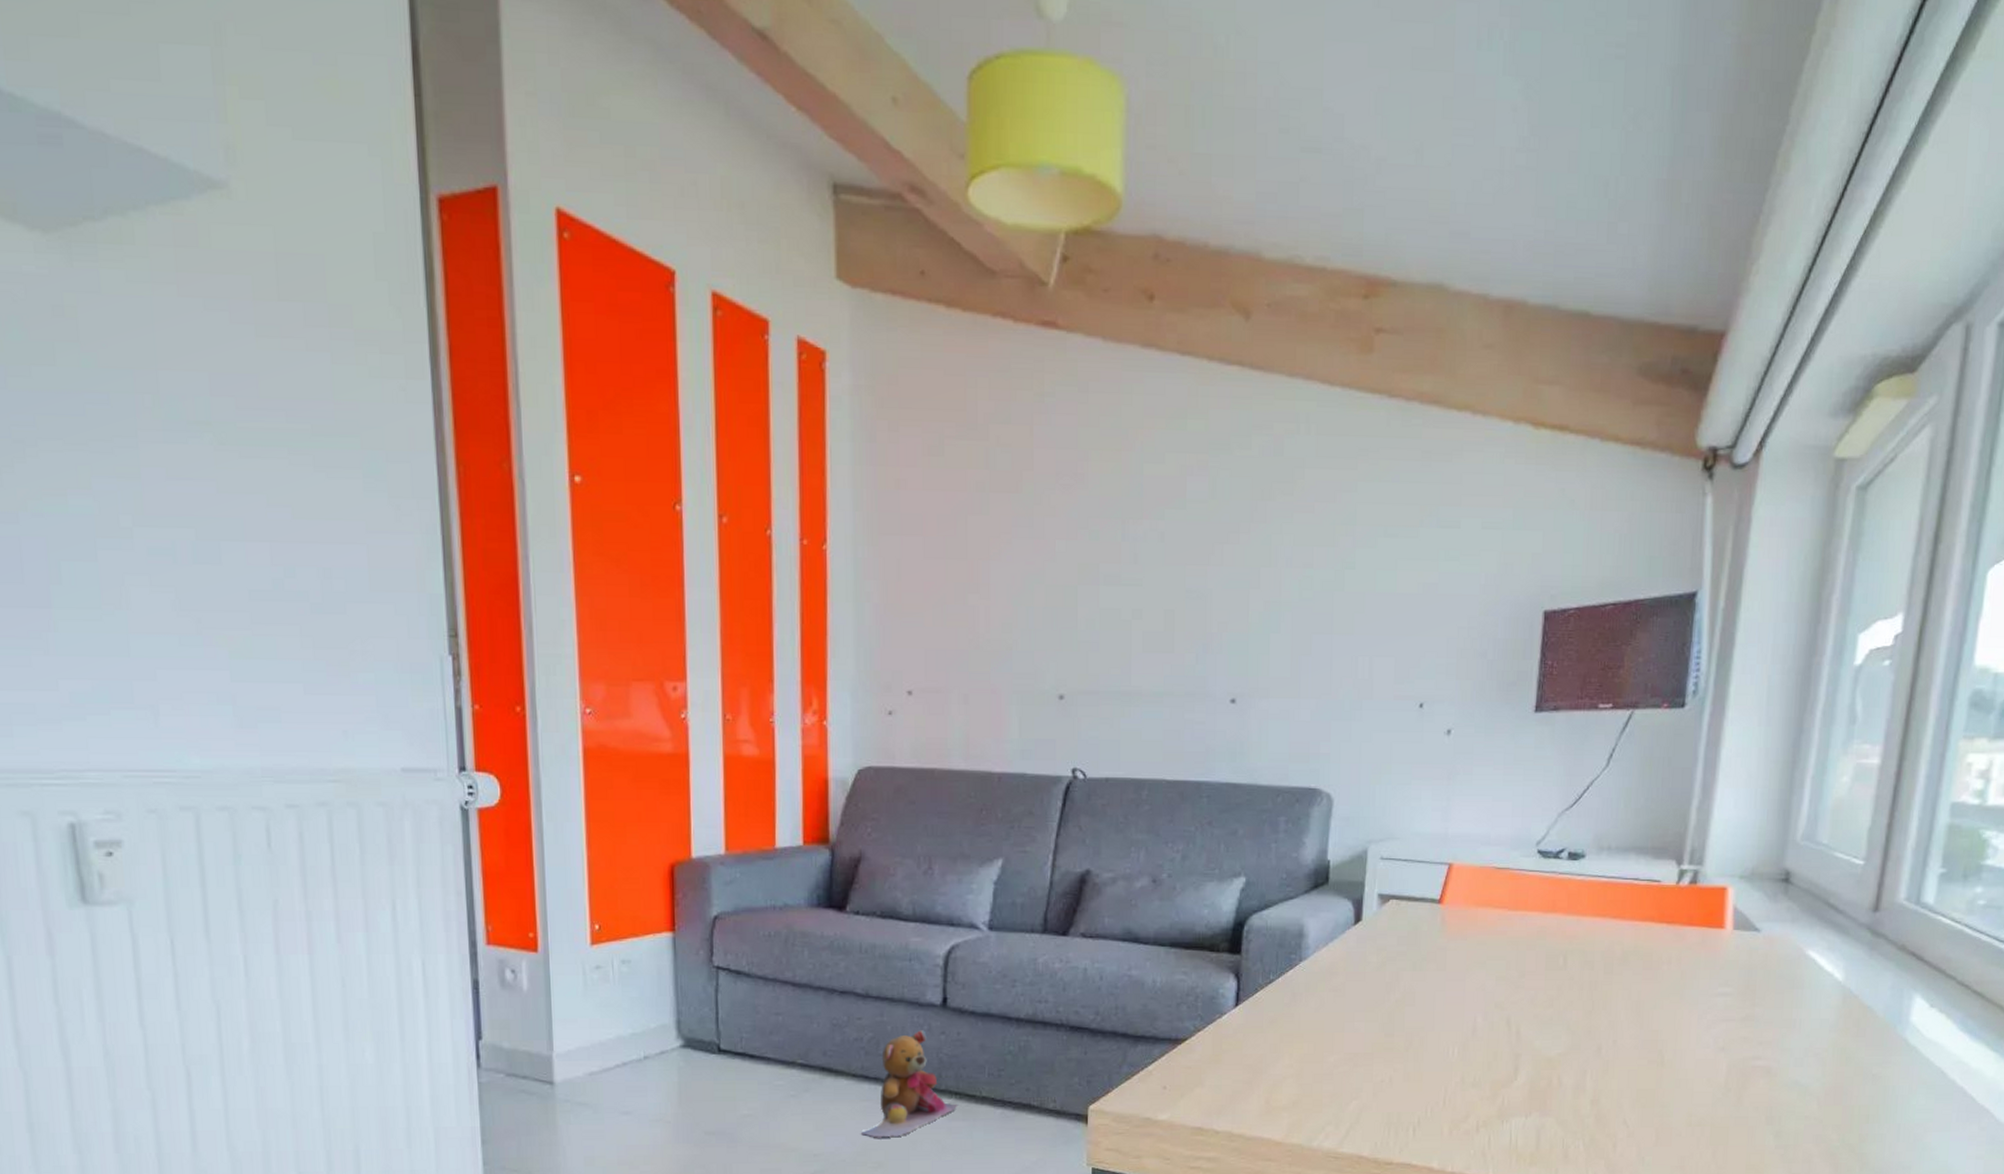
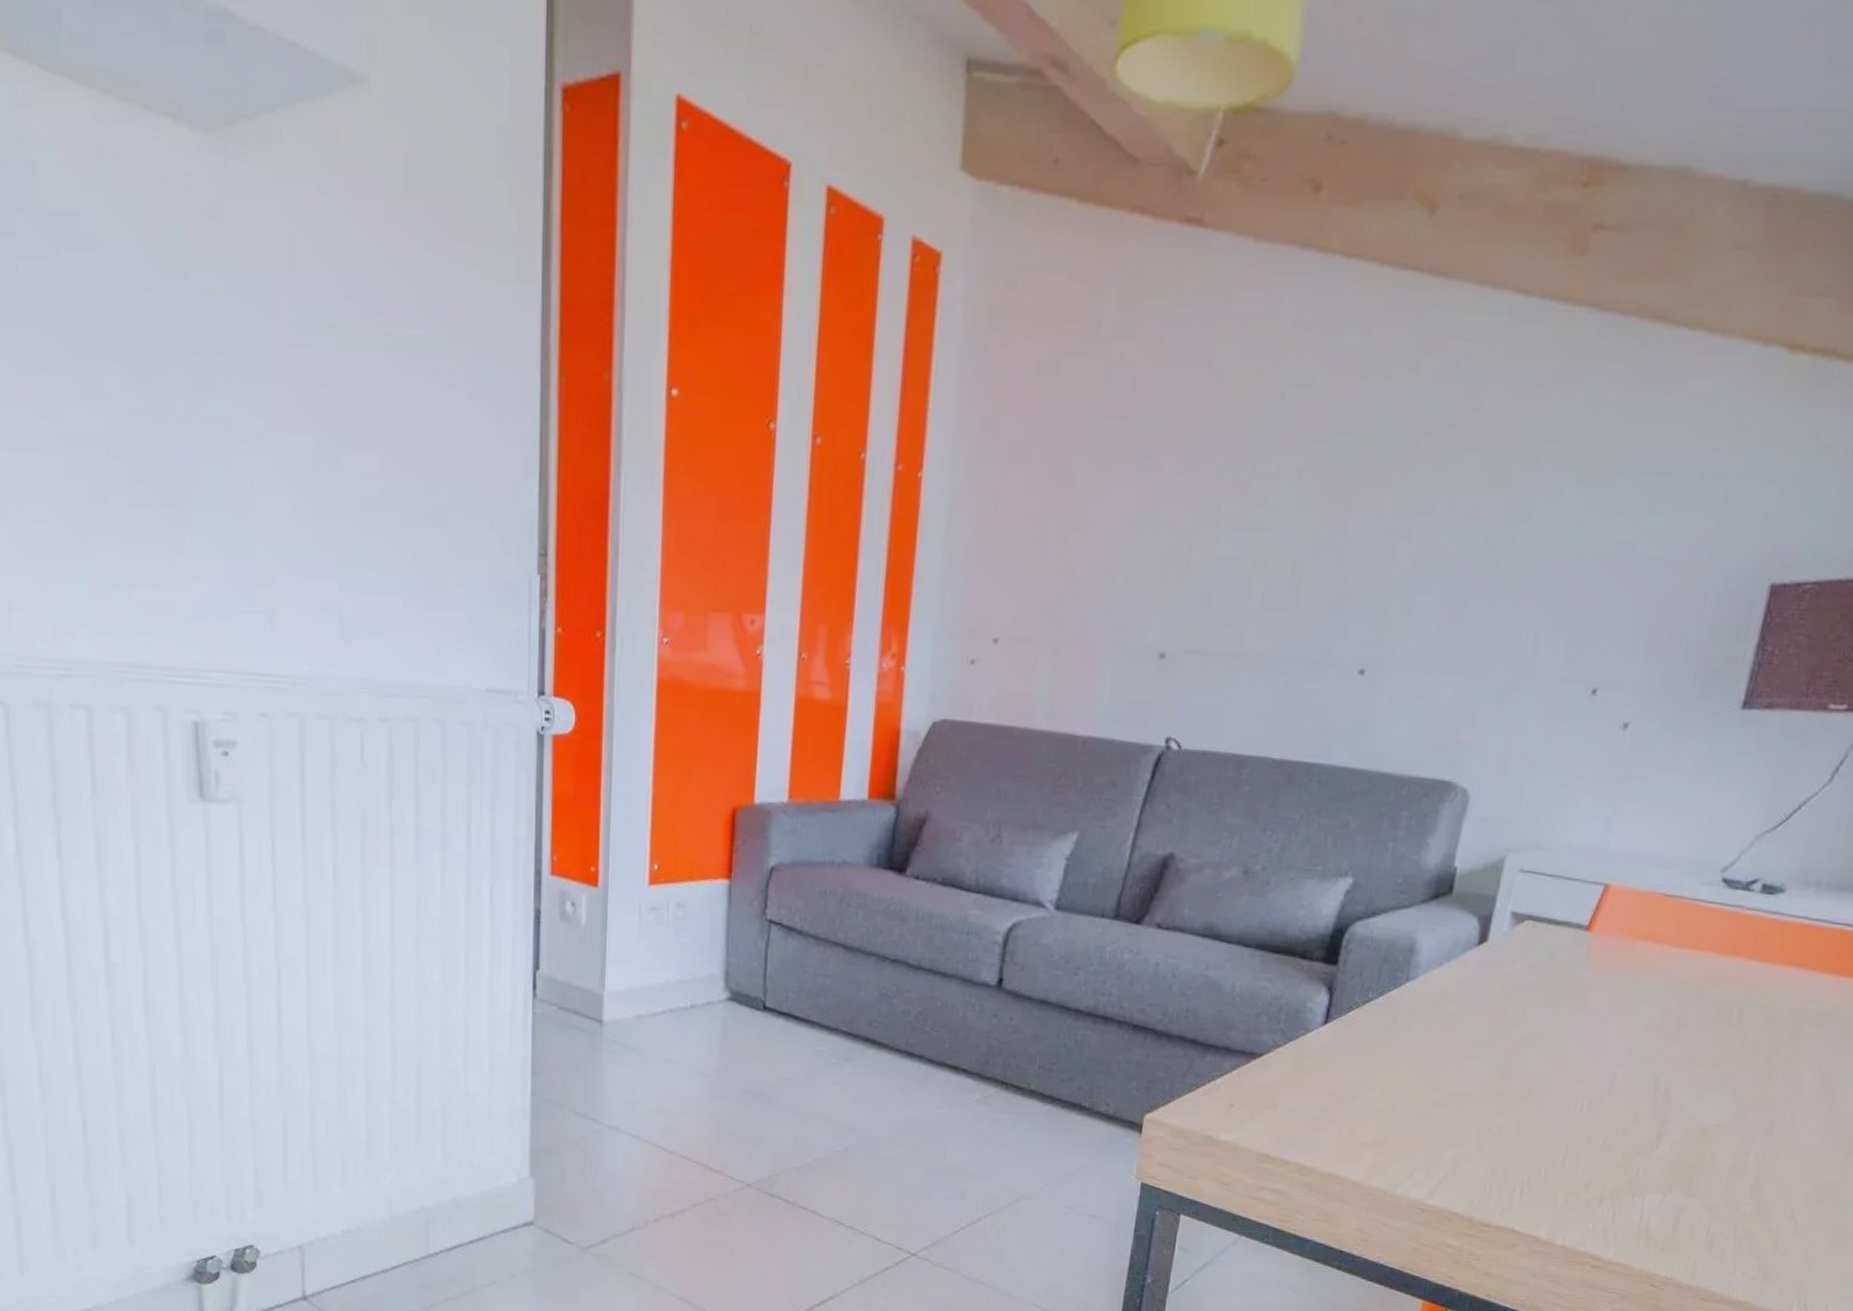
teddy bear: present [861,1030,958,1138] -> none [900,1010,1003,1121]

